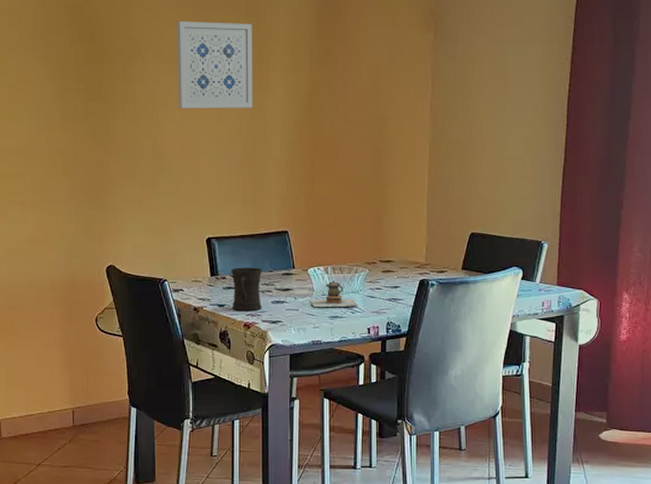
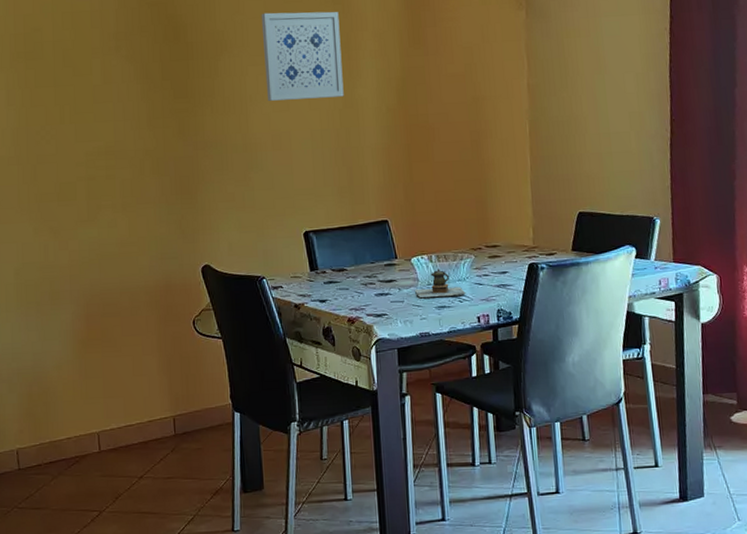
mug: present [231,267,263,312] -> none [331,259,365,306]

